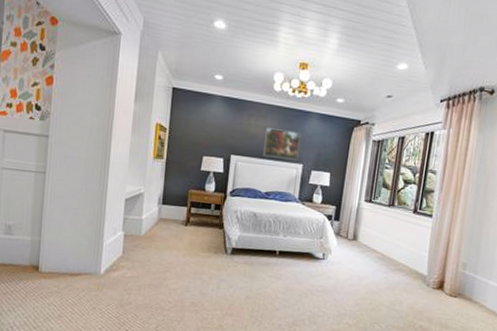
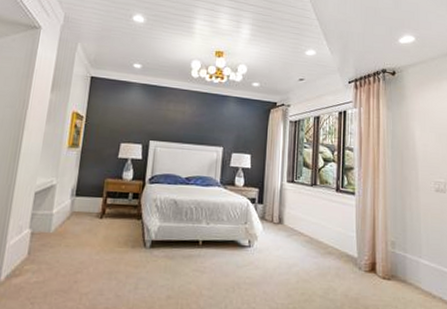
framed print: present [263,128,301,160] -> none [183,112,219,143]

